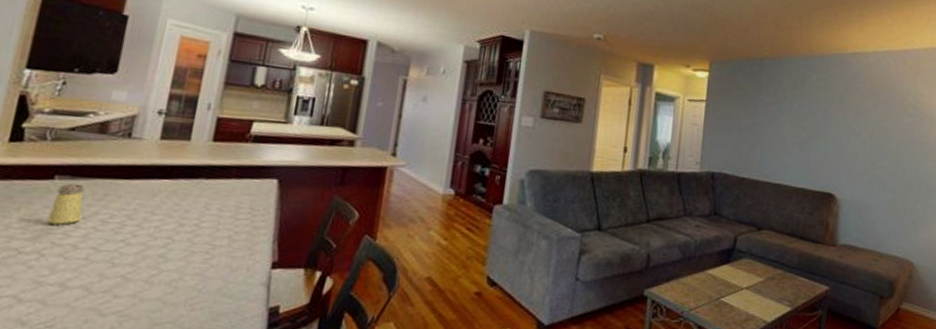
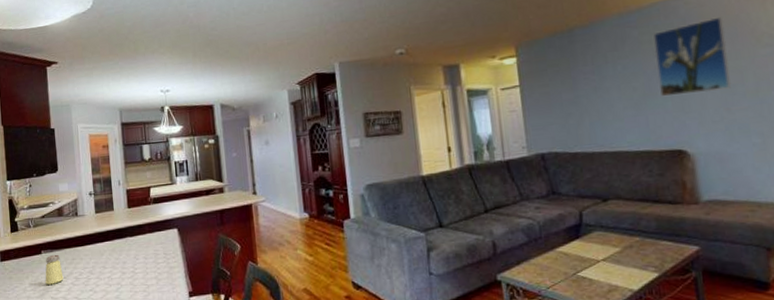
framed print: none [824,79,884,146] -> present [653,16,732,97]

